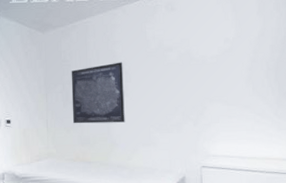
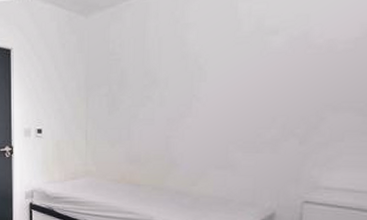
wall art: present [71,62,125,124] -> none [119,53,197,137]

